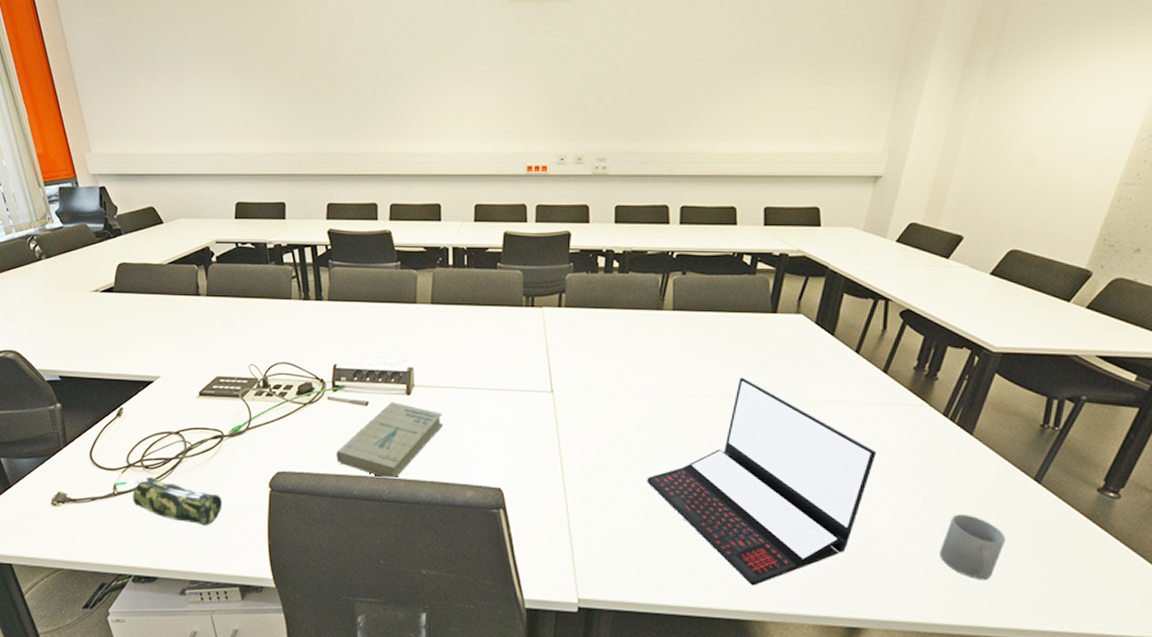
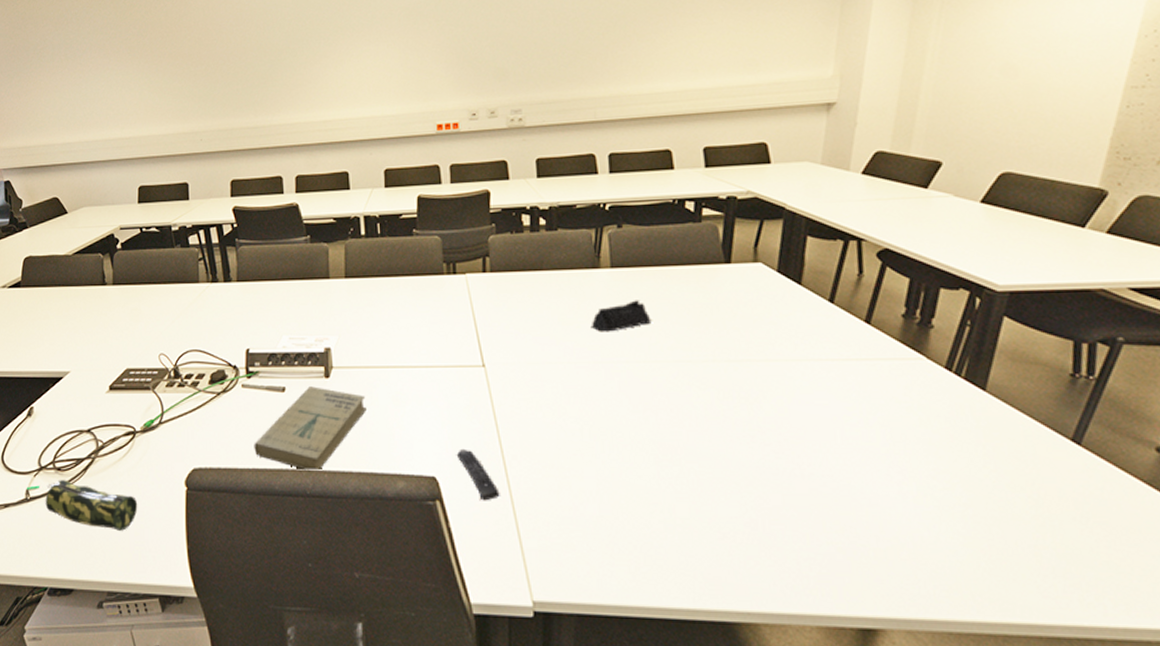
remote control: none [521,464,557,511] -> present [456,448,500,501]
laptop: present [647,377,877,586] -> none [599,338,870,581]
speaker: none [650,341,703,368] -> present [590,300,652,332]
mug: present [940,514,1006,581] -> none [964,486,1047,567]

